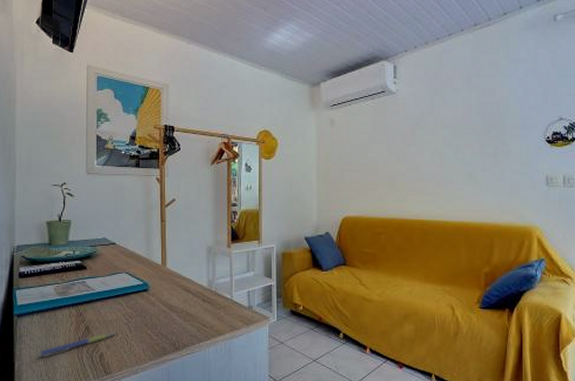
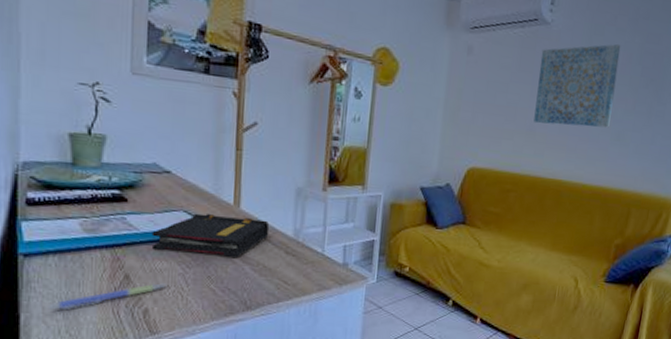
book: none [104,274,189,307] -> present [151,213,270,257]
wall art: none [391,100,460,174] -> present [533,43,621,128]

